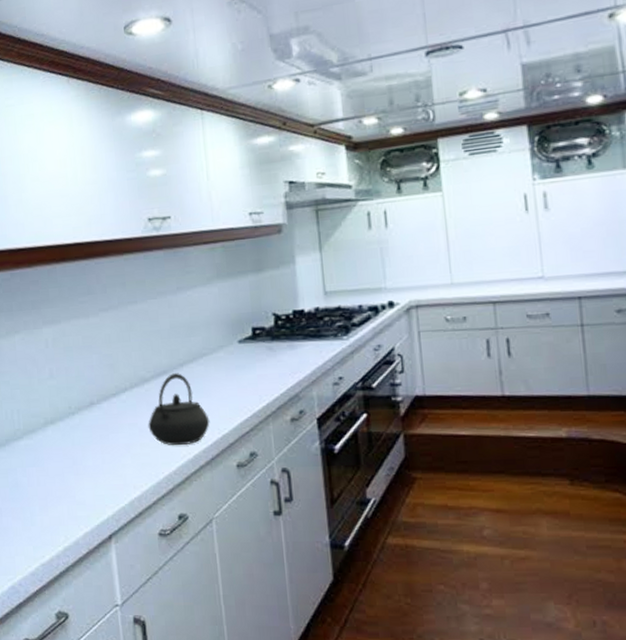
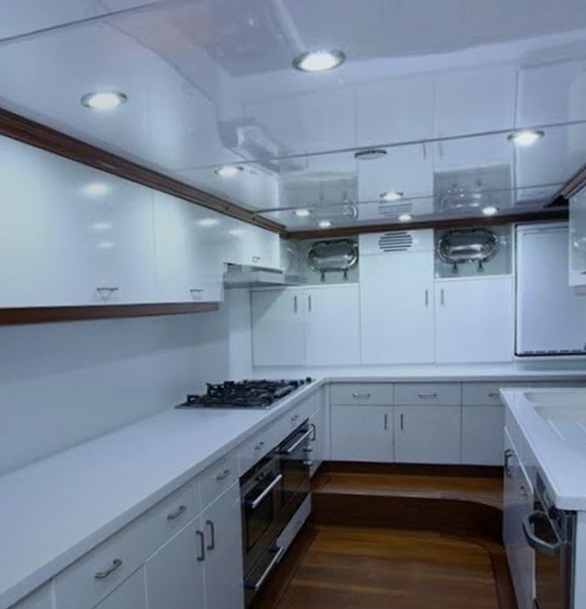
kettle: present [148,373,210,446] -> none [89,434,146,499]

